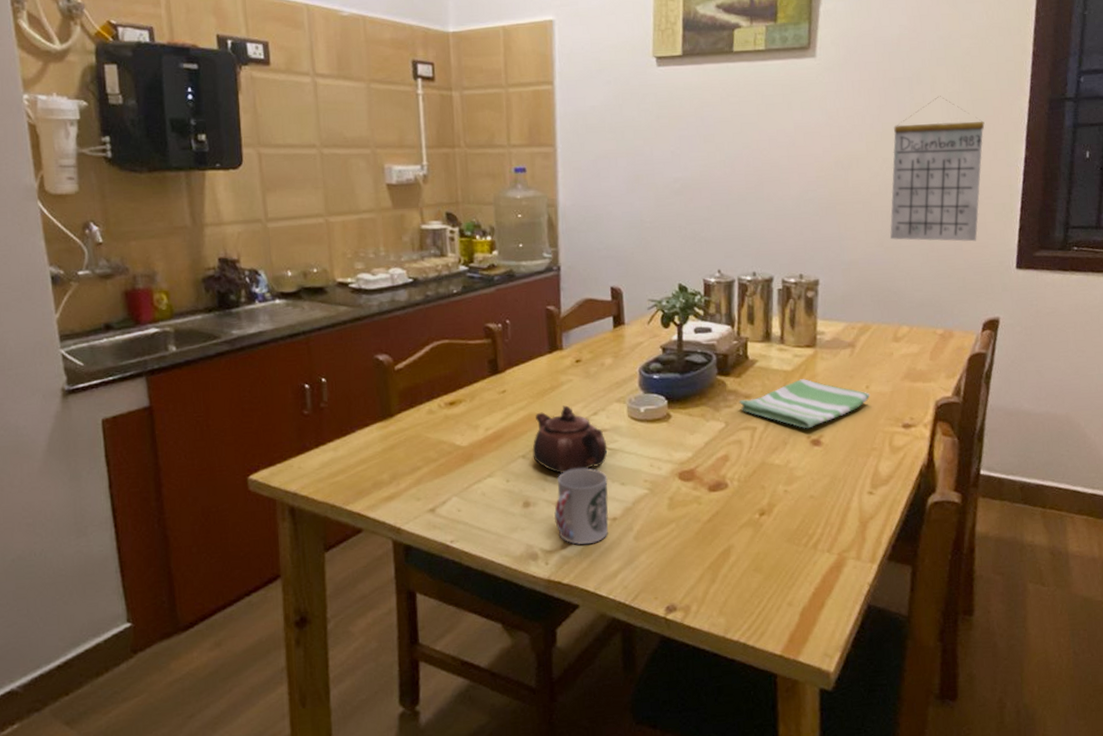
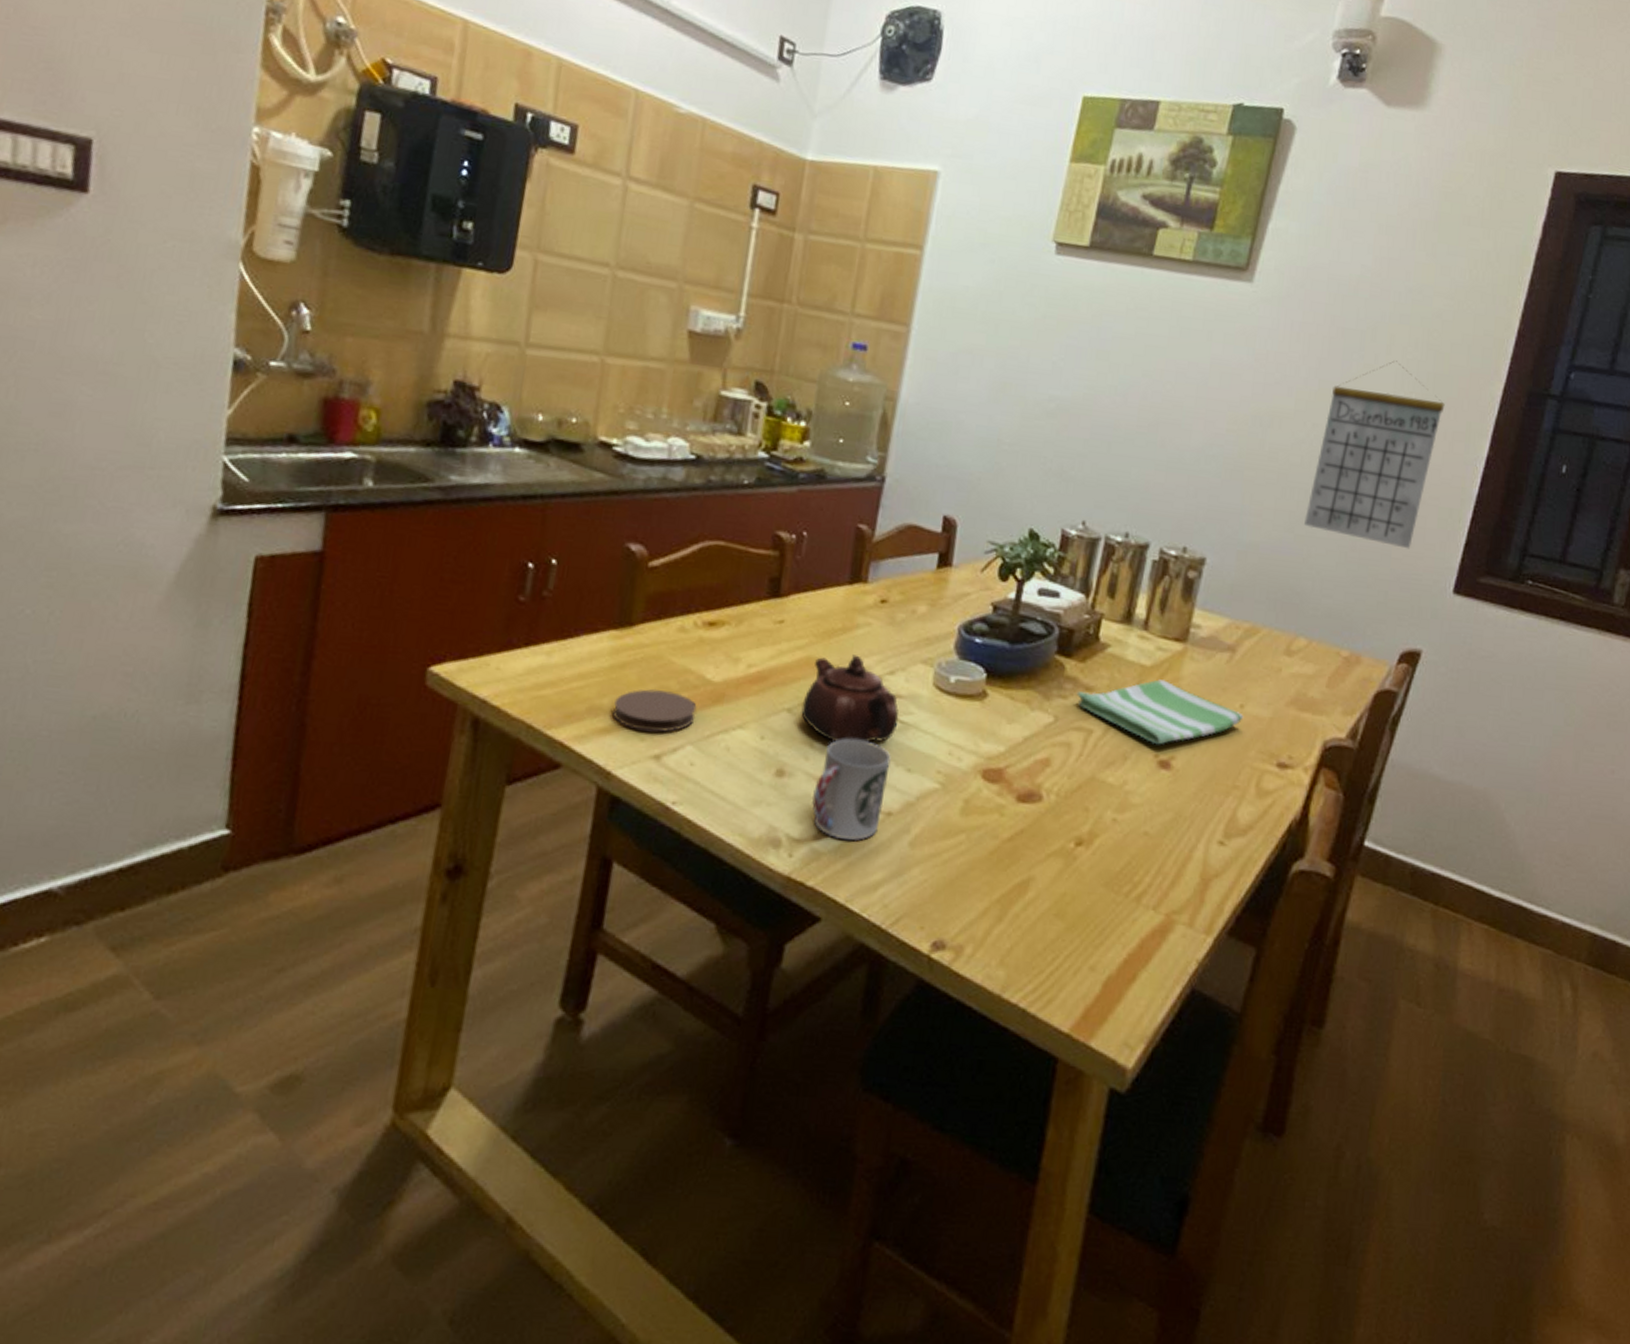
coaster: none [392,460,455,493] -> present [613,689,697,732]

